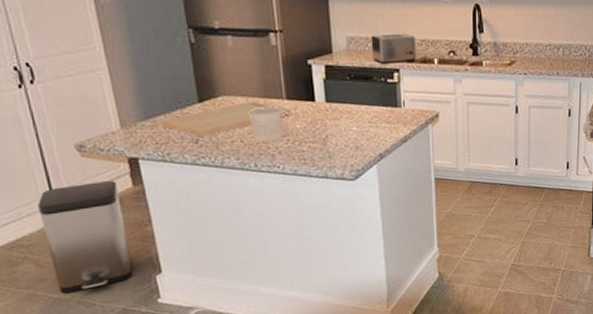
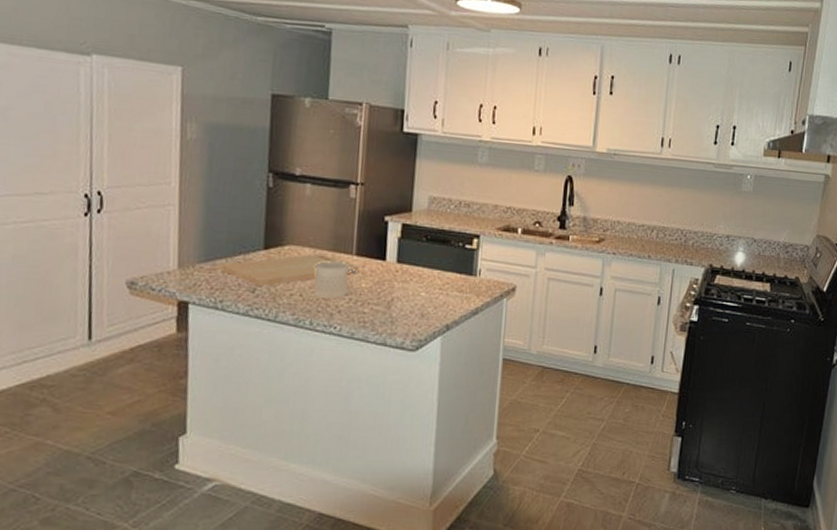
pedal bin: present [37,180,133,294] -> none [70,322,161,446]
toaster: present [371,33,416,65] -> none [452,197,501,230]

